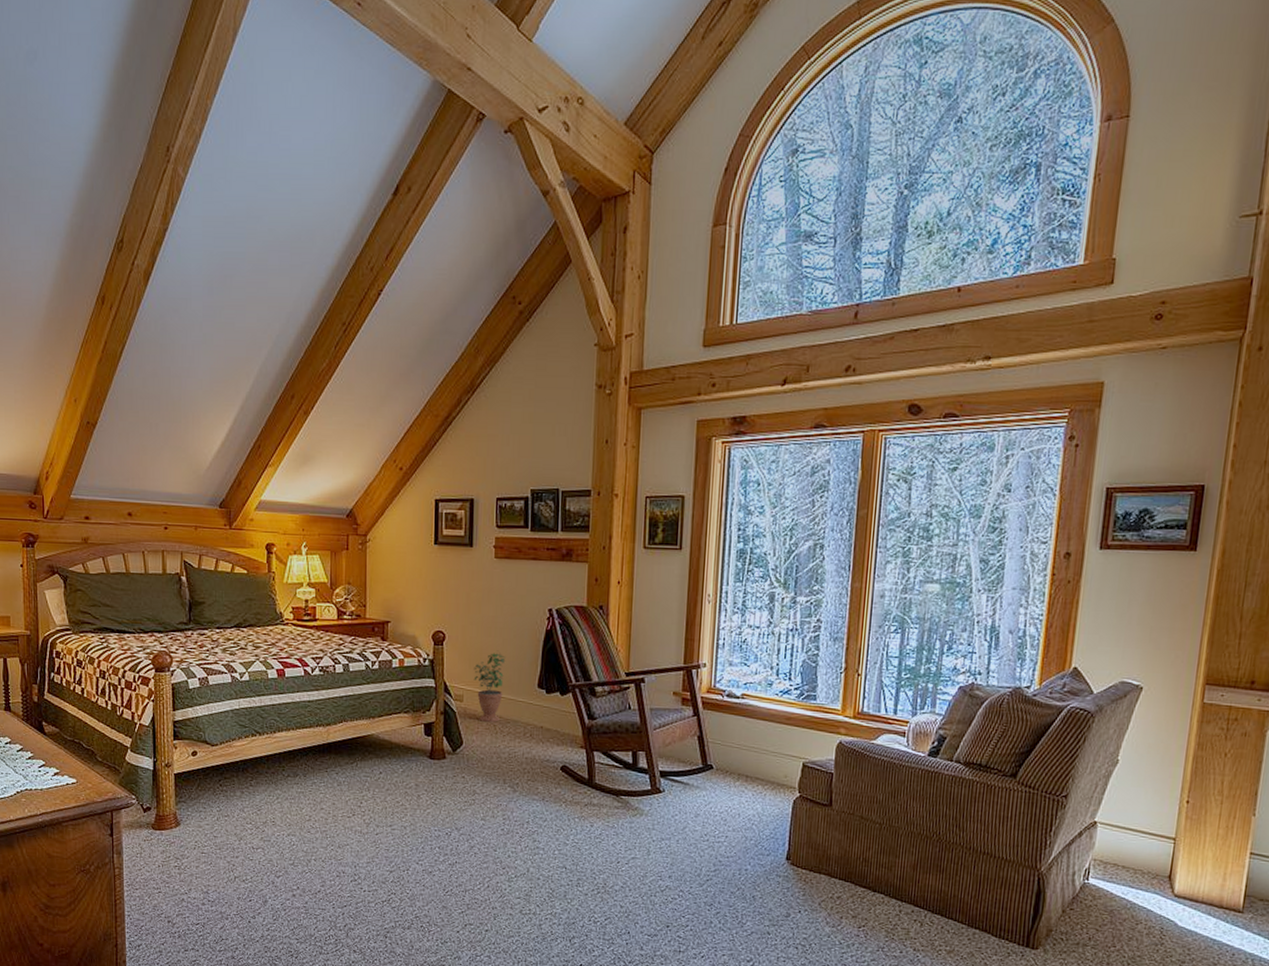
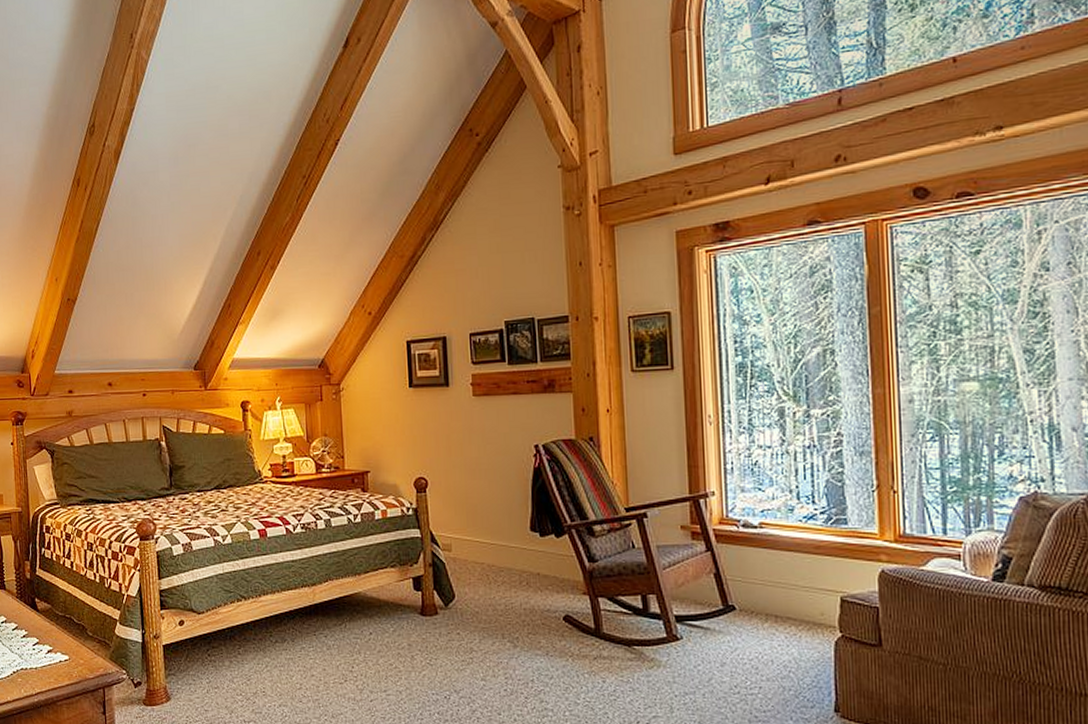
potted plant: present [473,650,506,723] -> none [460,493,494,573]

